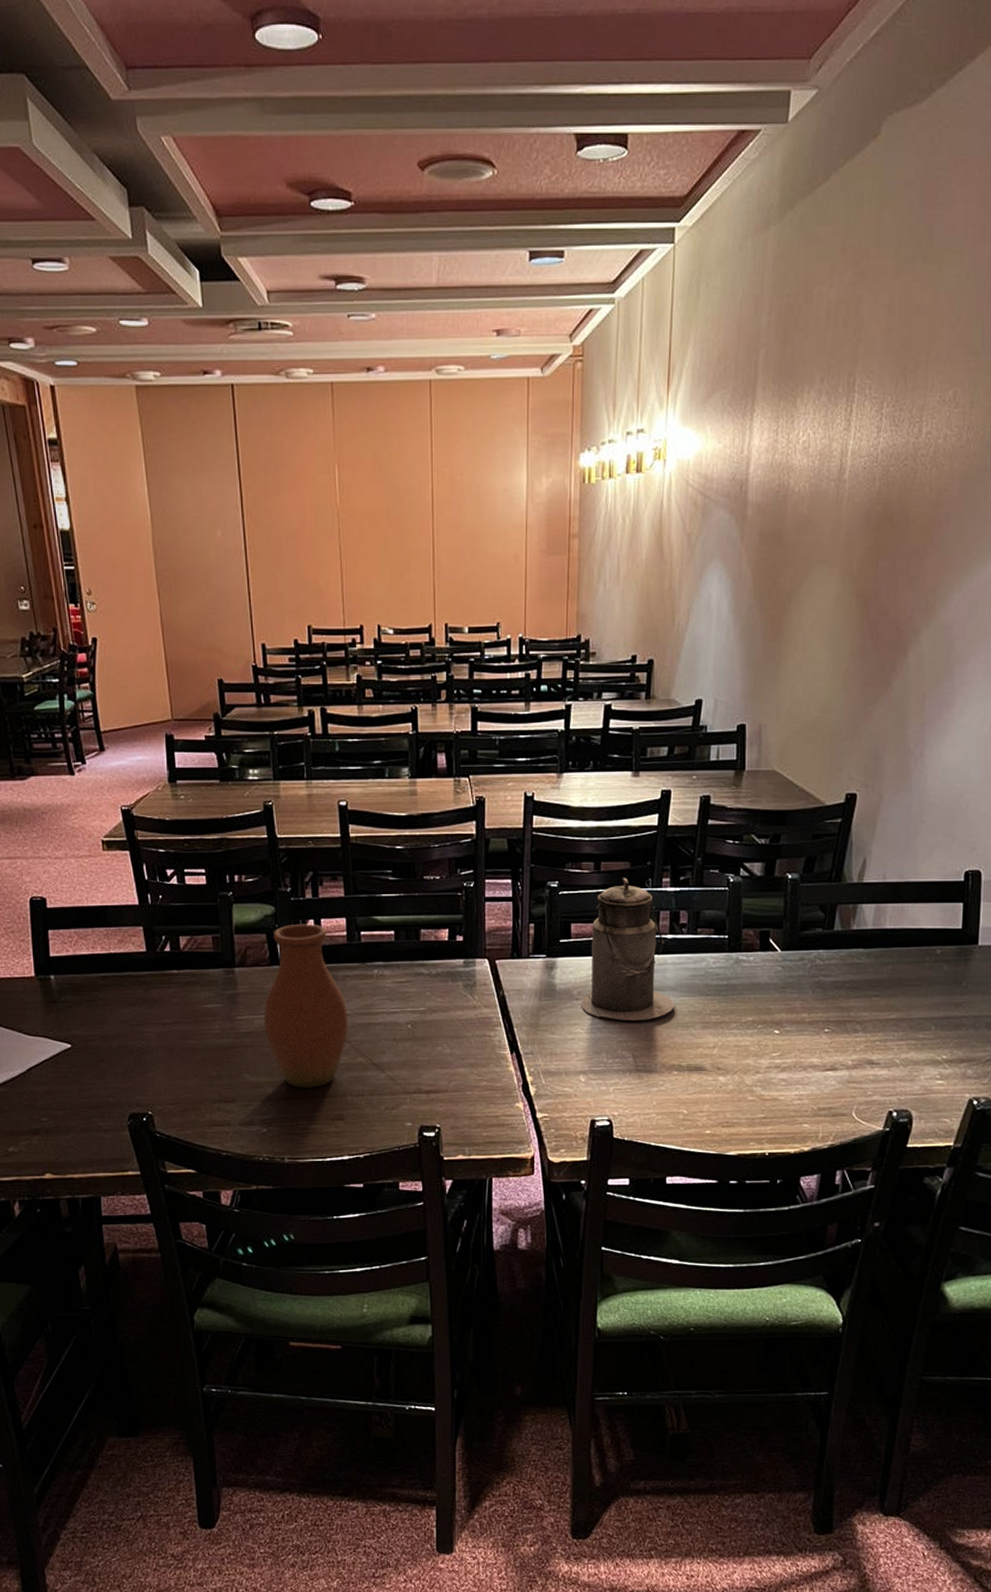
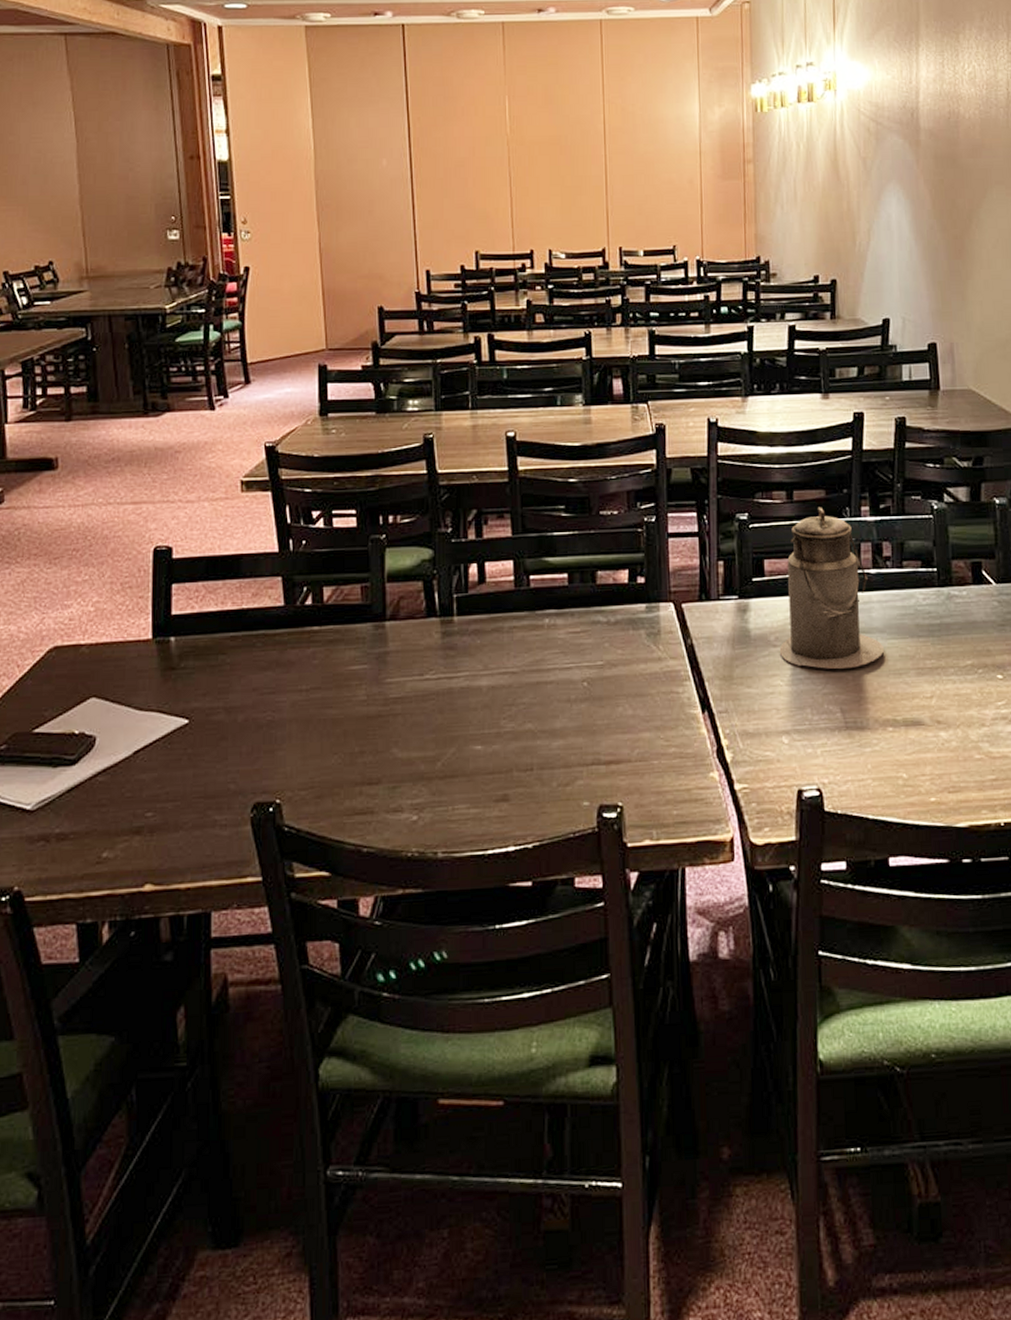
vase: present [263,923,349,1088] -> none [417,568,515,764]

